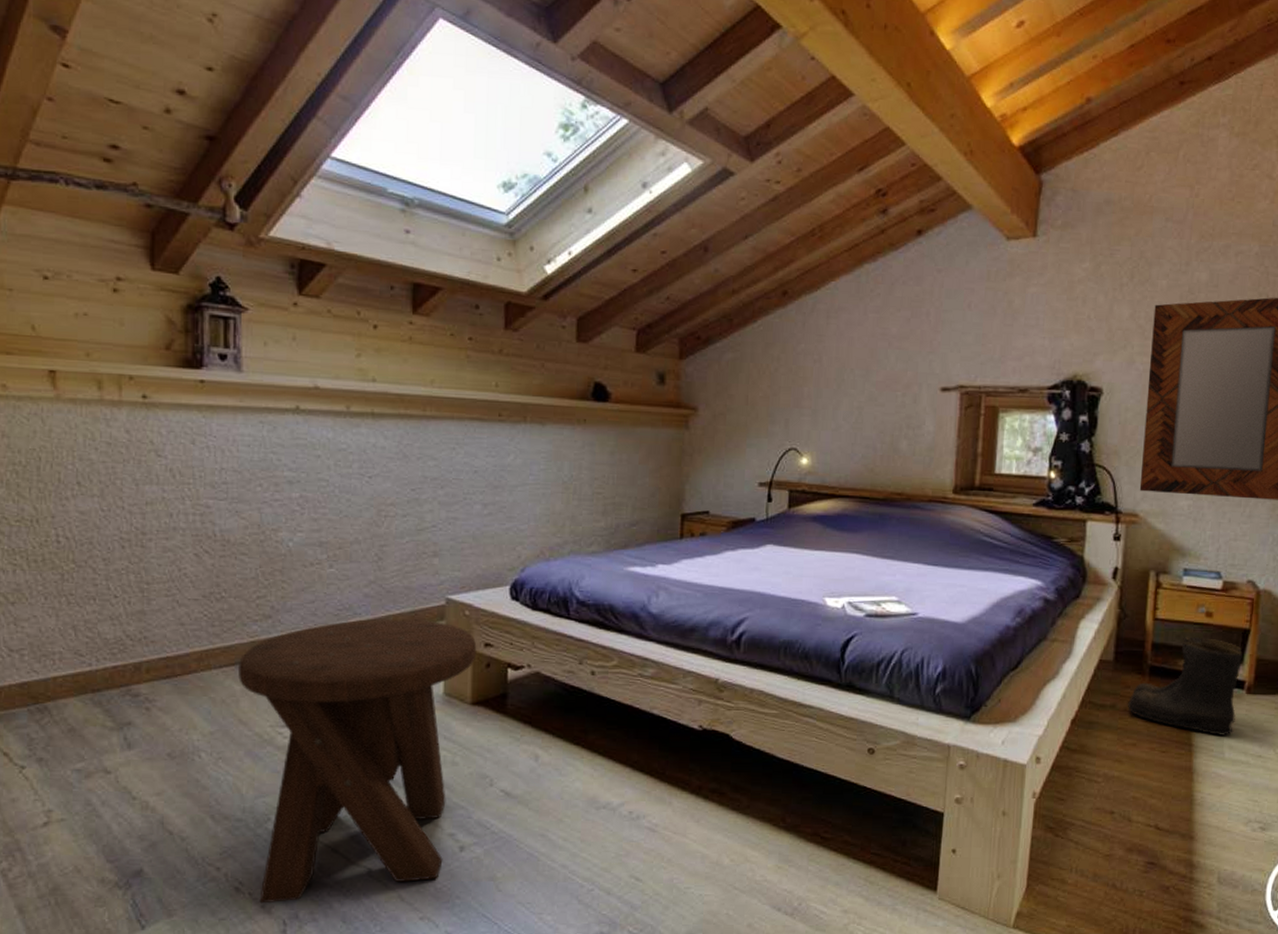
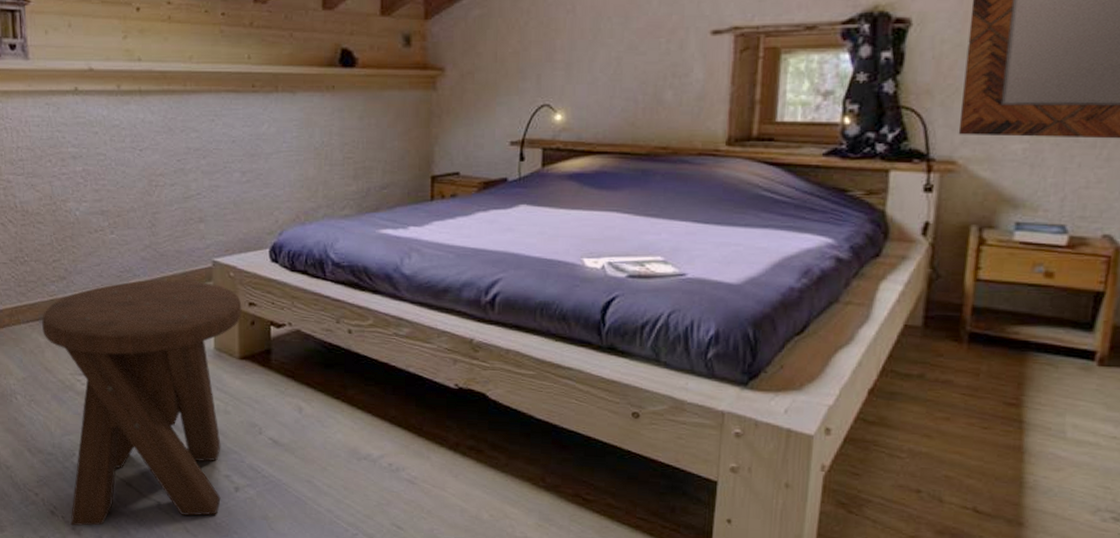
boots: present [1127,636,1243,737] -> none [939,299,1094,414]

